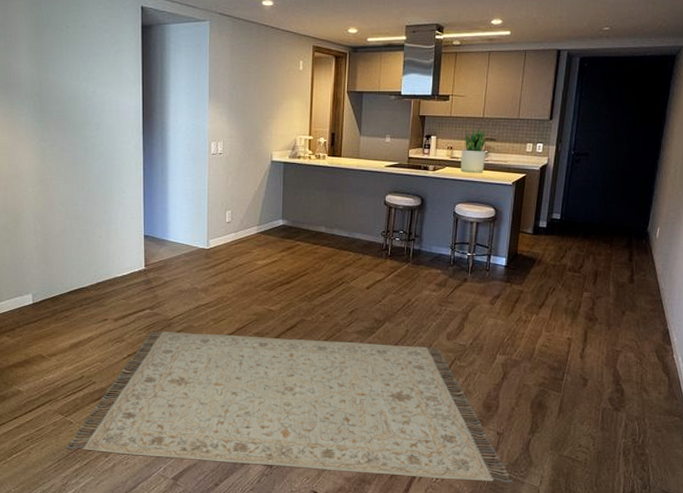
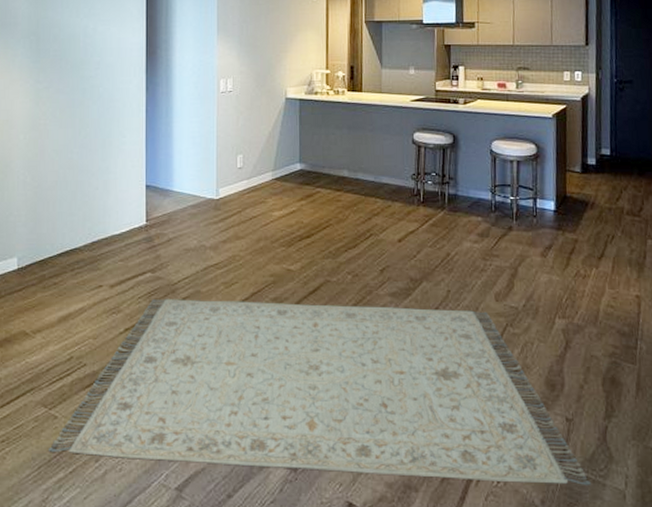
planter: present [460,128,487,174] -> none [493,56,521,107]

